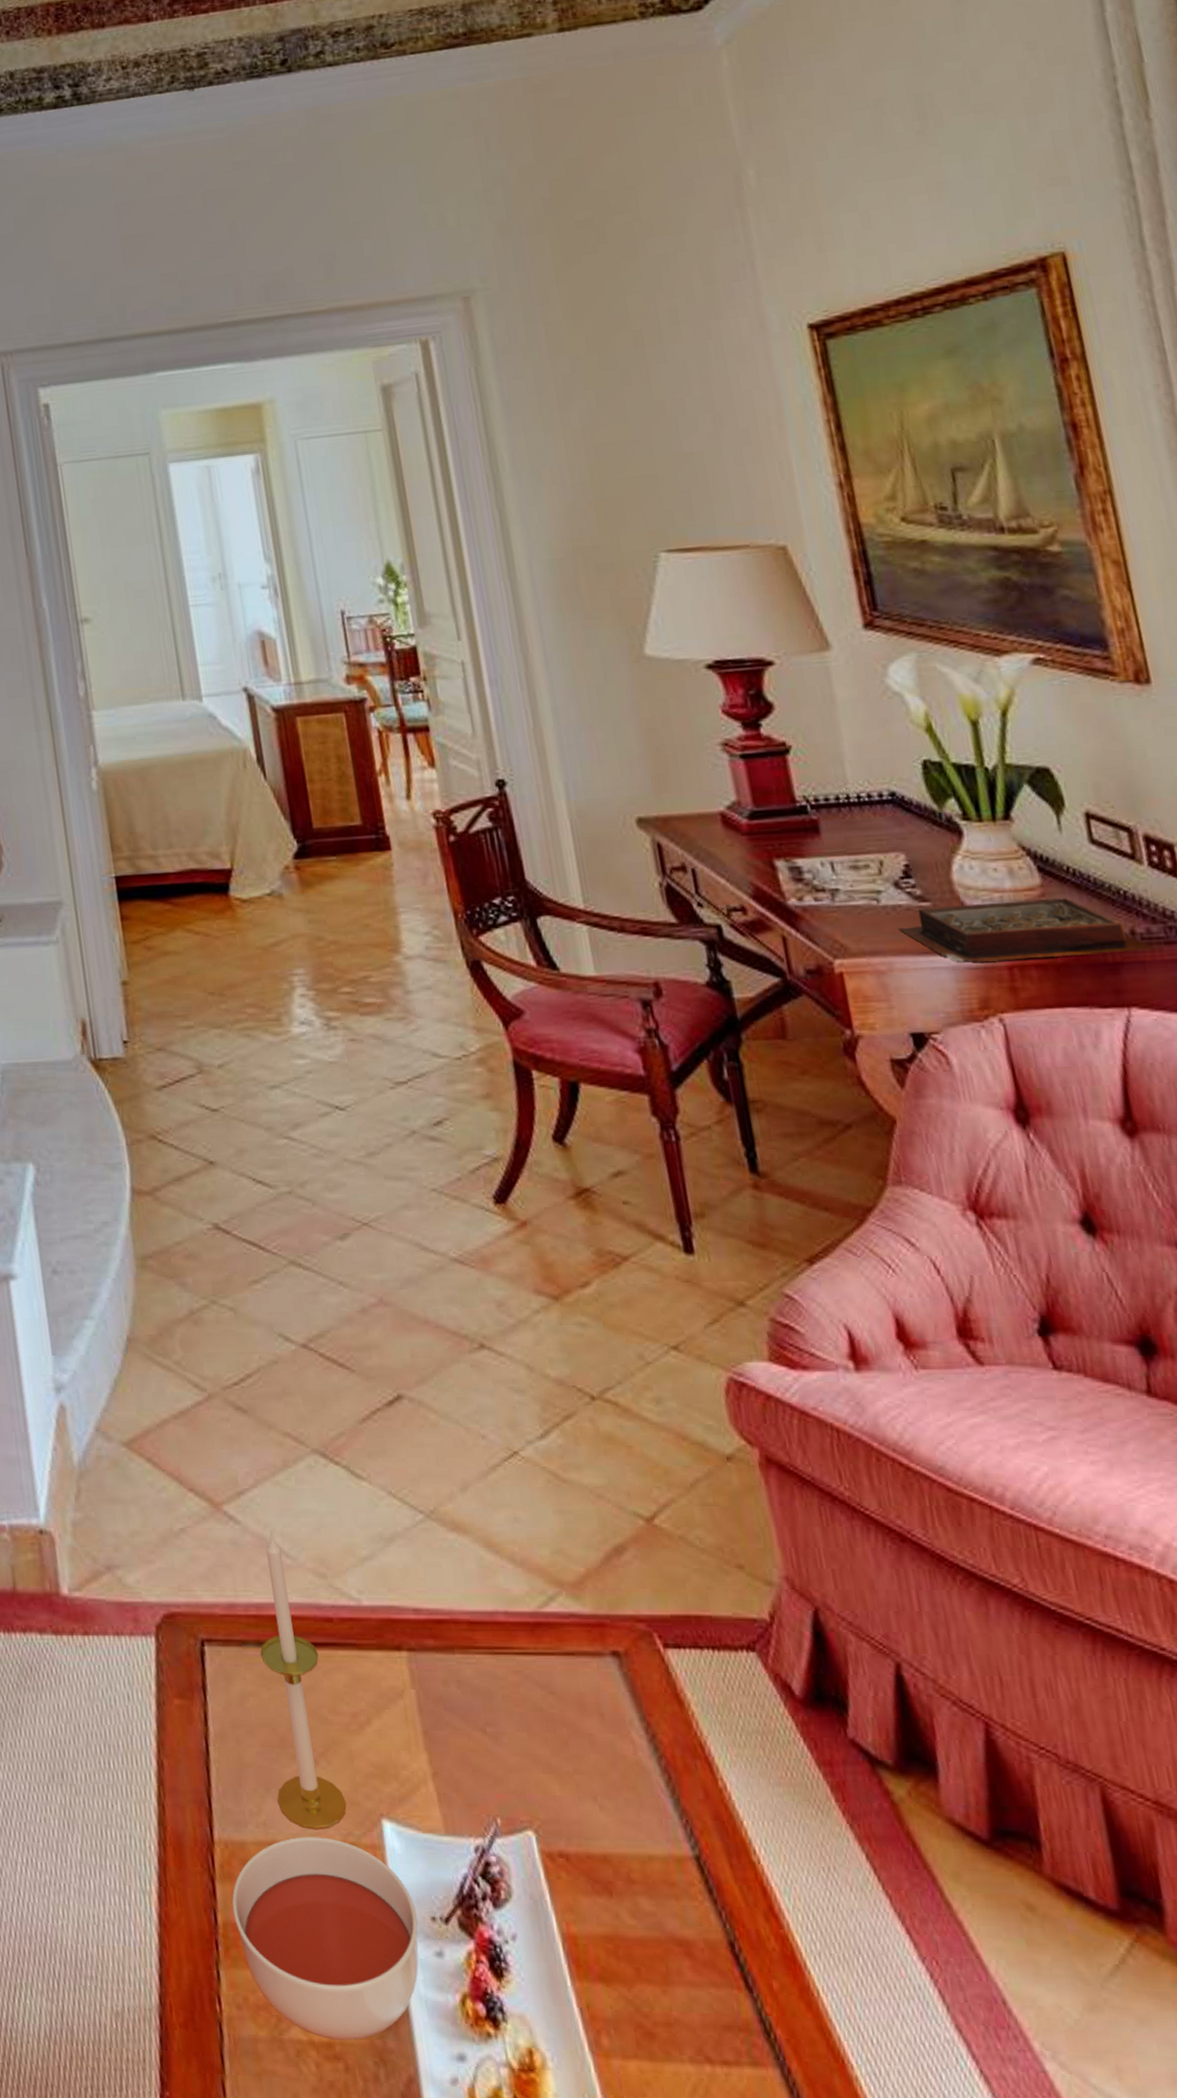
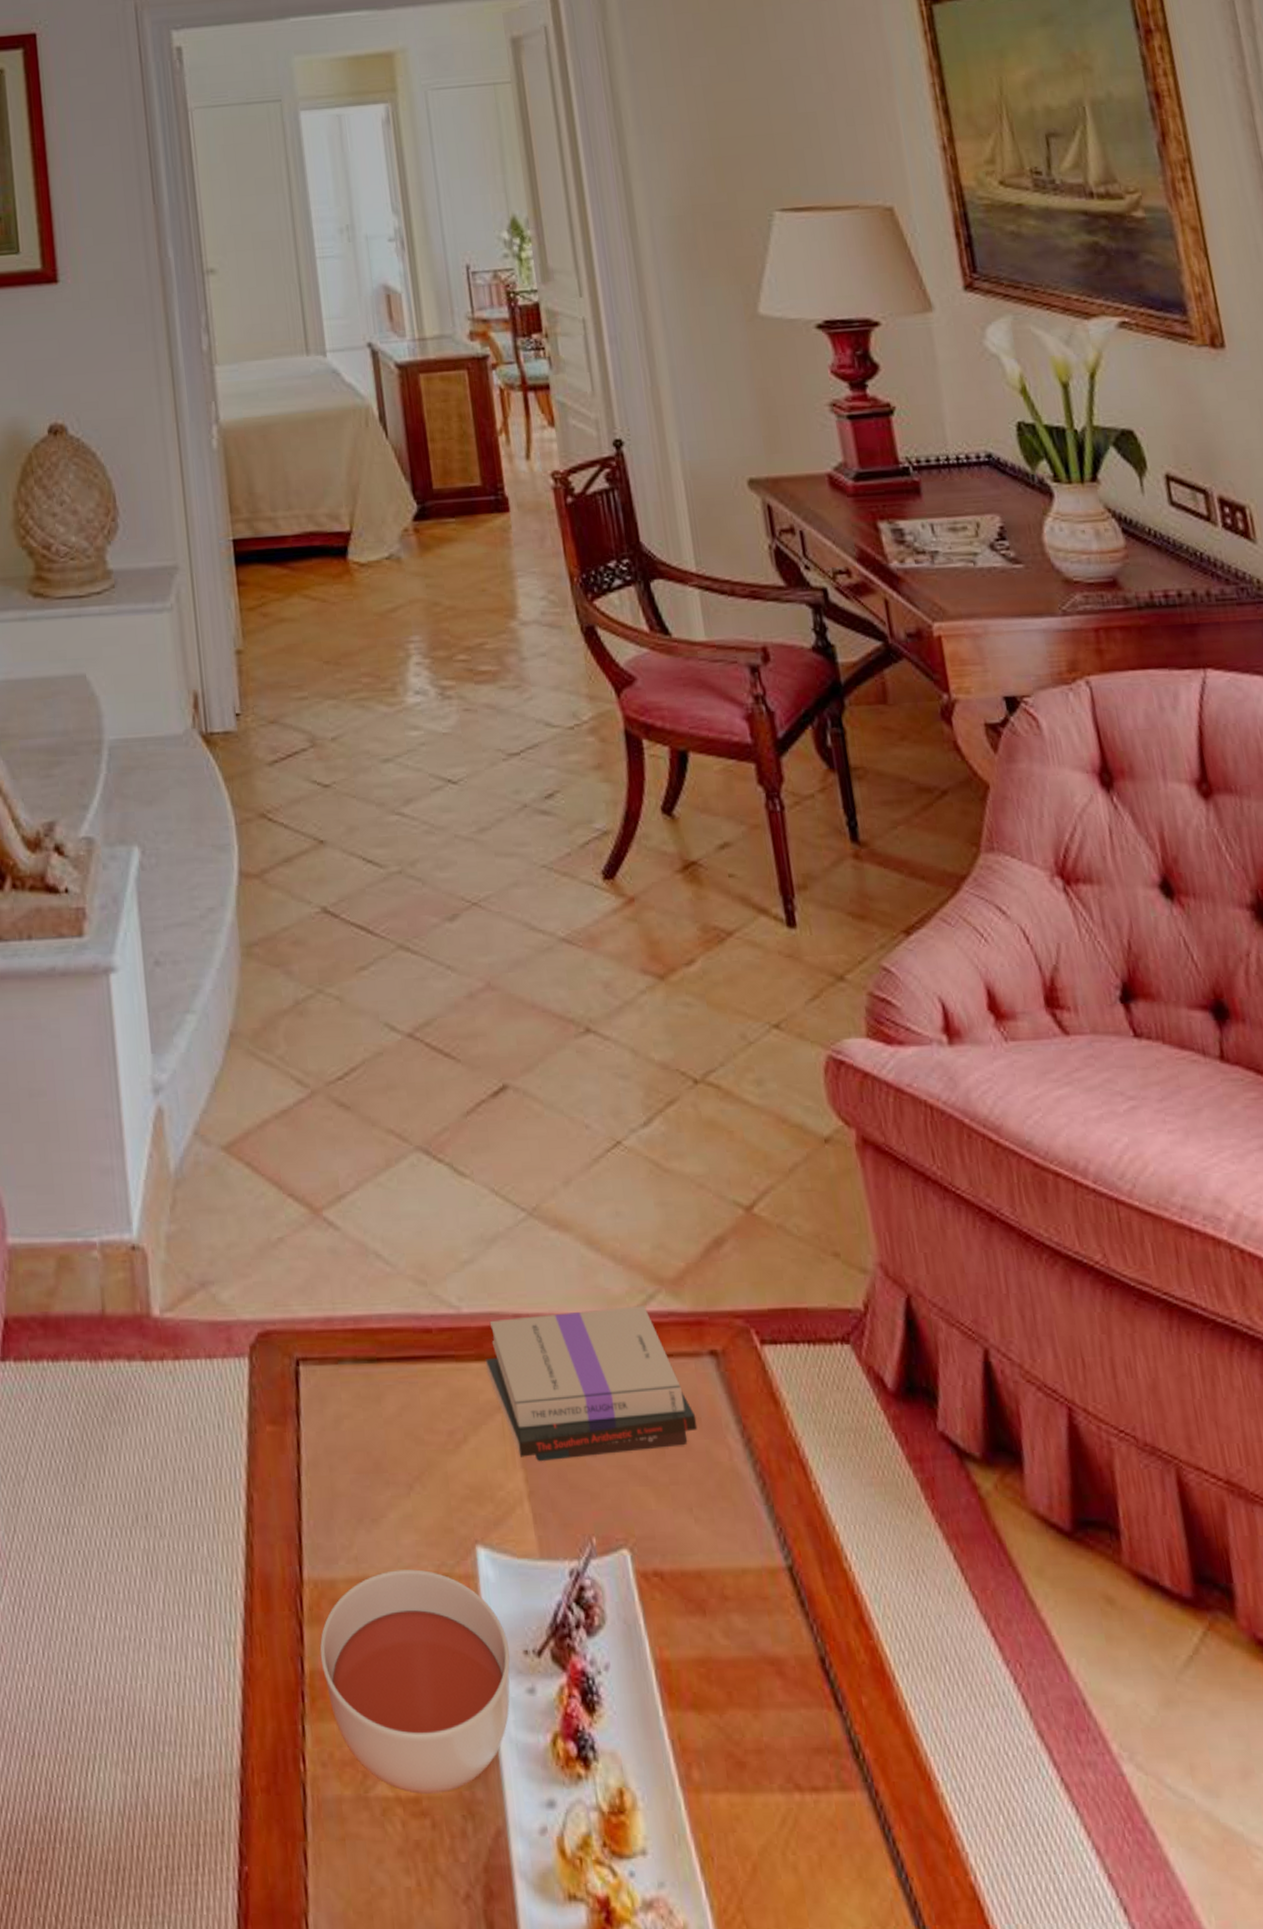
candle: present [259,1530,347,1831] -> none [356,1236,441,1563]
books: none [386,1606,601,1745] -> present [485,1306,698,1461]
decorative box: present [898,898,1158,963] -> none [993,560,1231,625]

